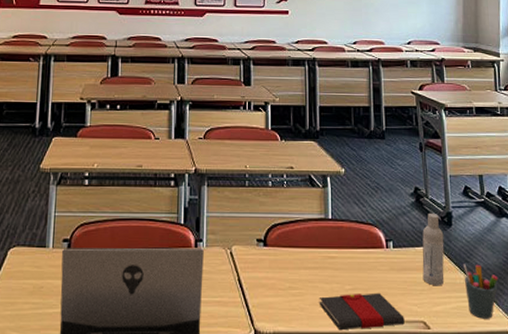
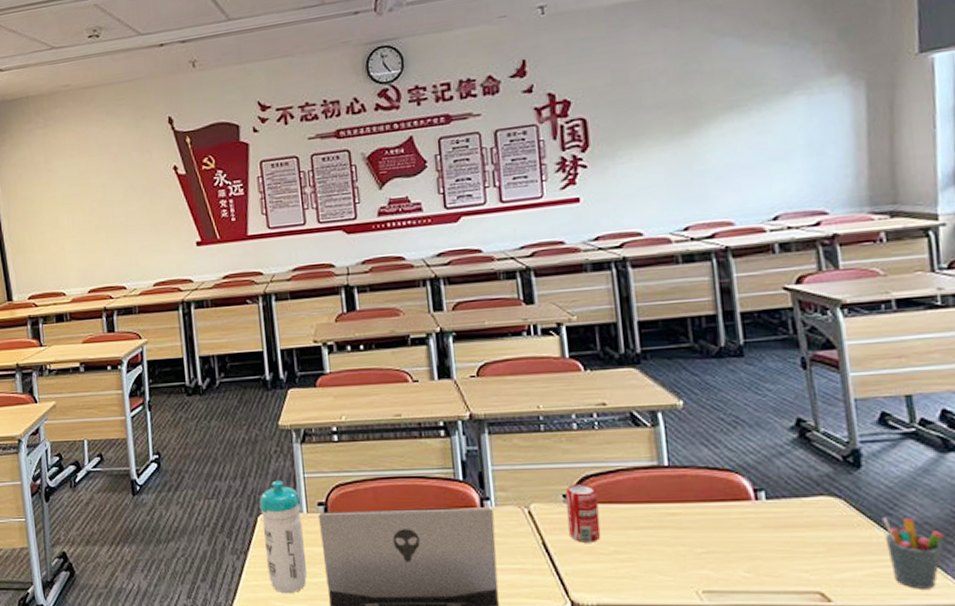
water bottle: none [9,217,49,324] -> present [259,480,308,594]
beverage can: none [257,231,281,280] -> present [565,484,601,543]
book: present [319,293,405,331] -> none [657,556,790,603]
bottle: present [422,212,444,286] -> none [812,451,852,547]

